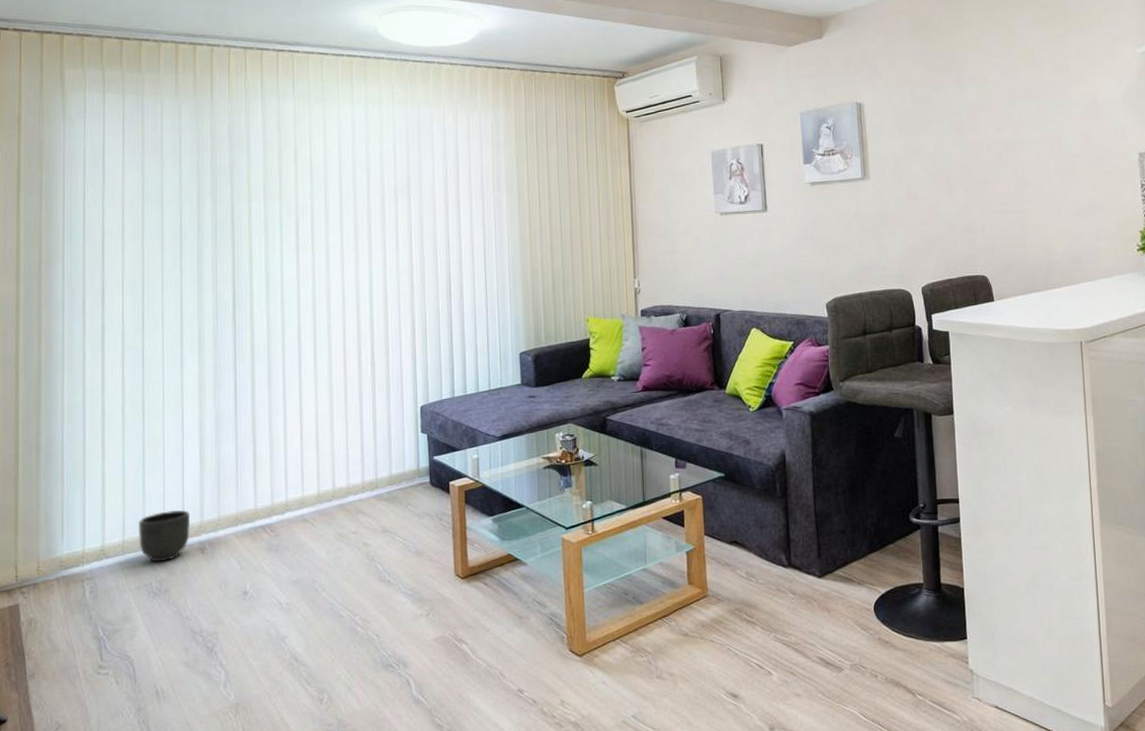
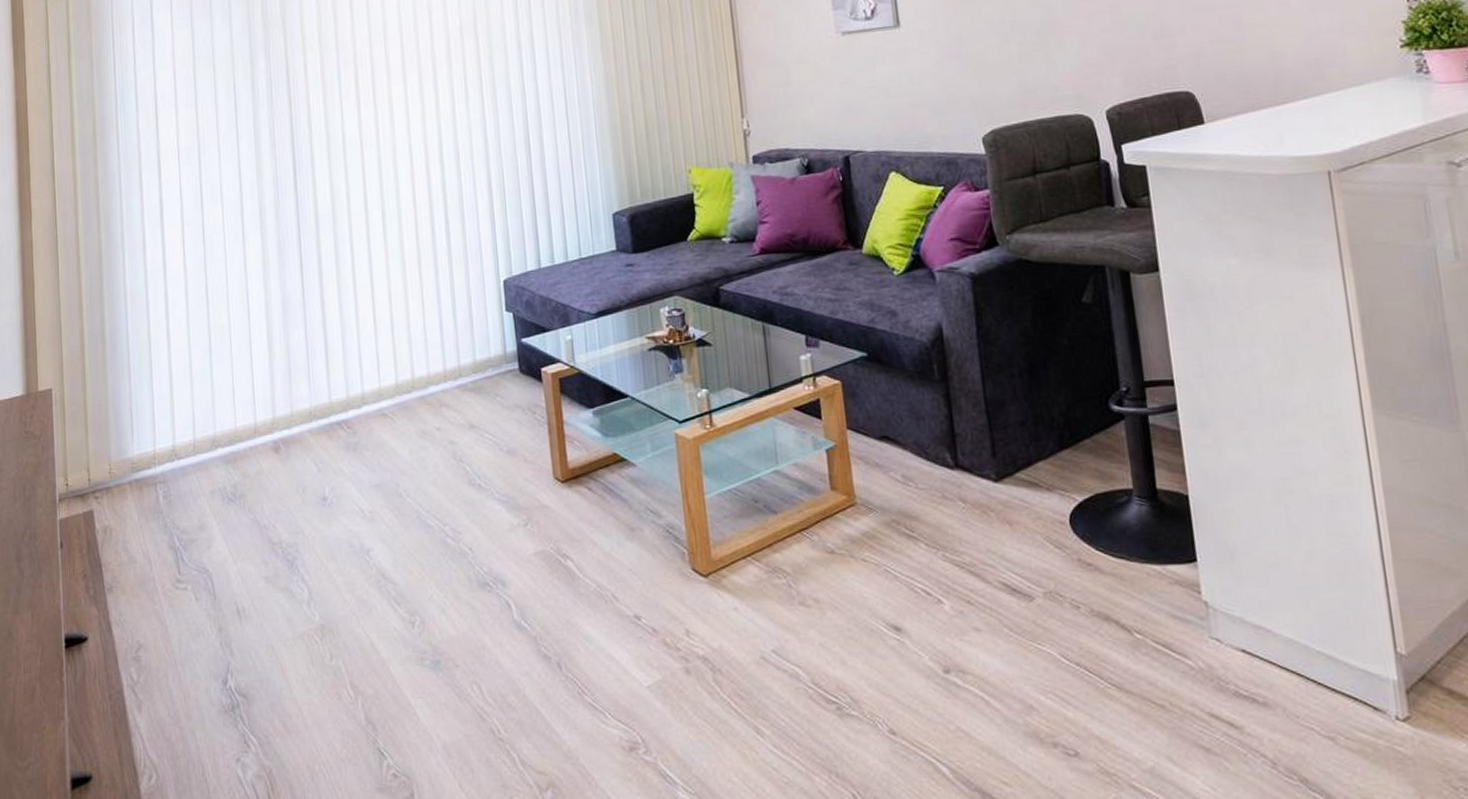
planter: present [139,510,191,562] -> none [209,405,263,464]

